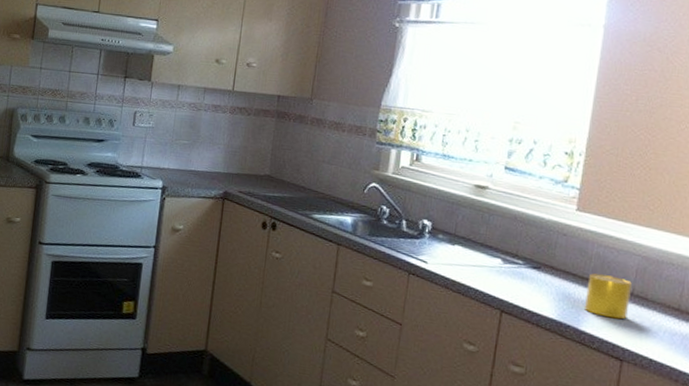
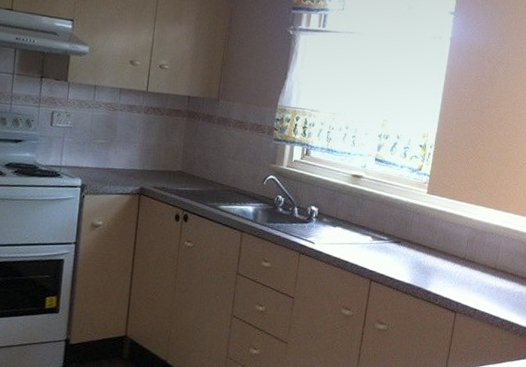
cup: present [583,273,632,320] -> none [430,244,464,280]

